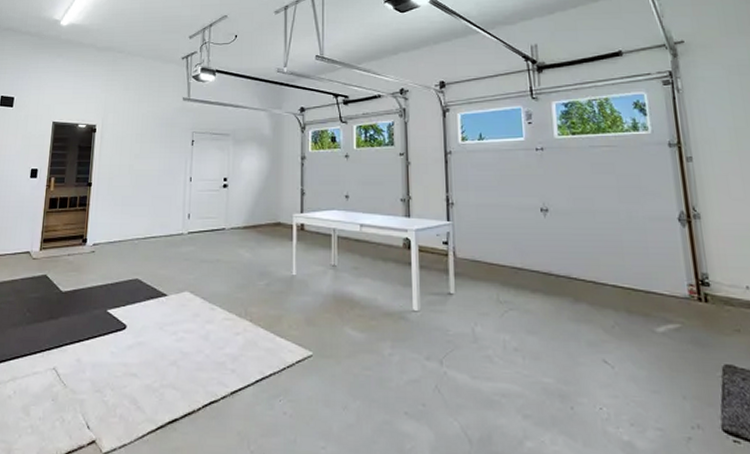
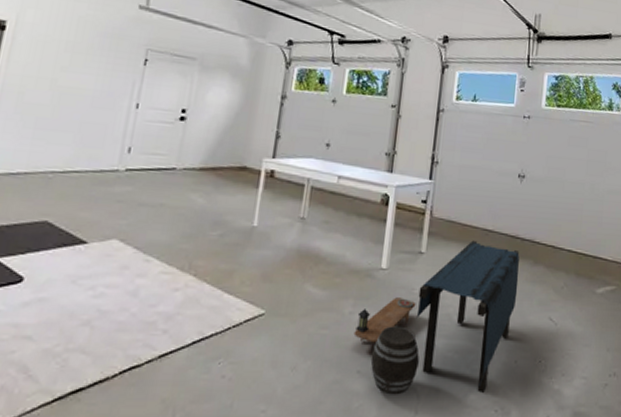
market stall: none [396,279,561,442] -> present [353,240,520,395]

